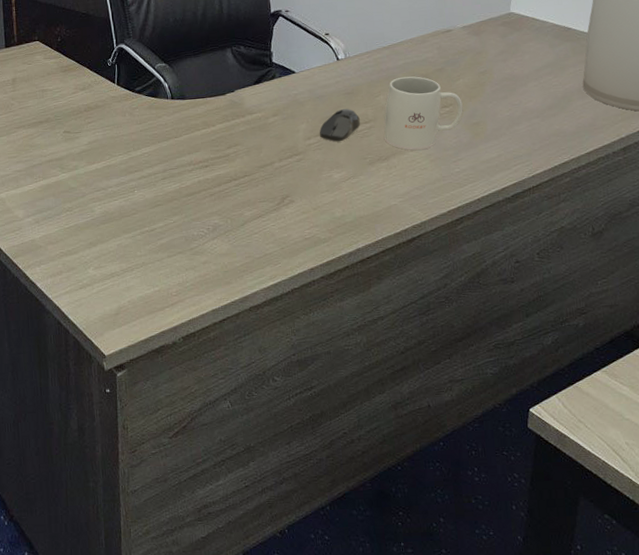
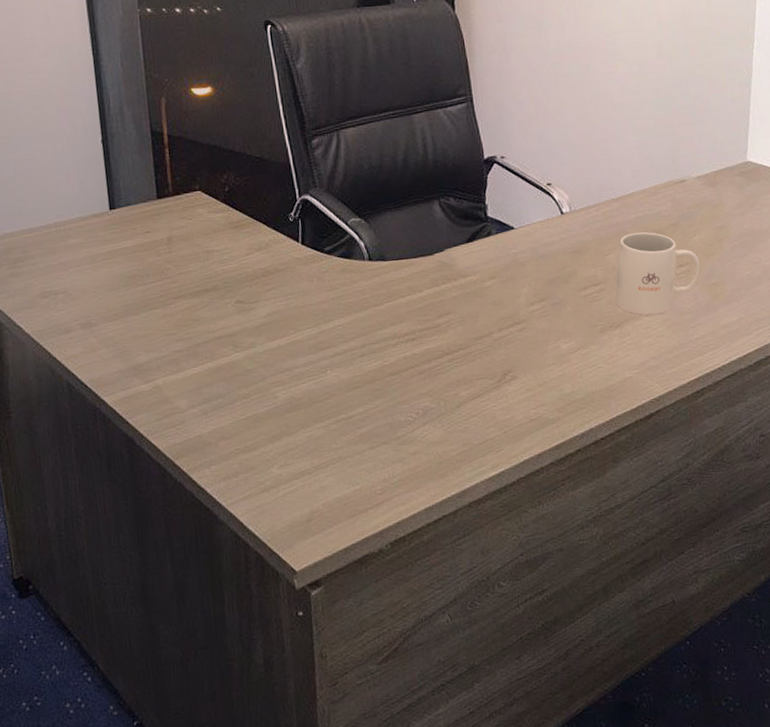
computer mouse: present [319,109,361,142] -> none [543,269,590,308]

